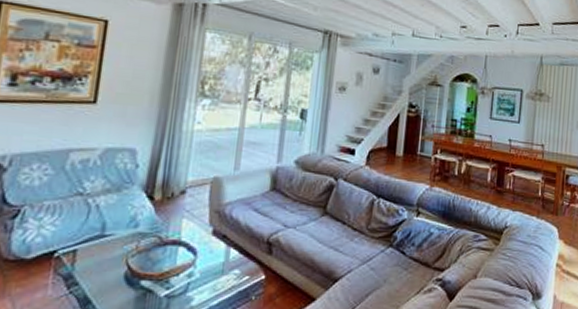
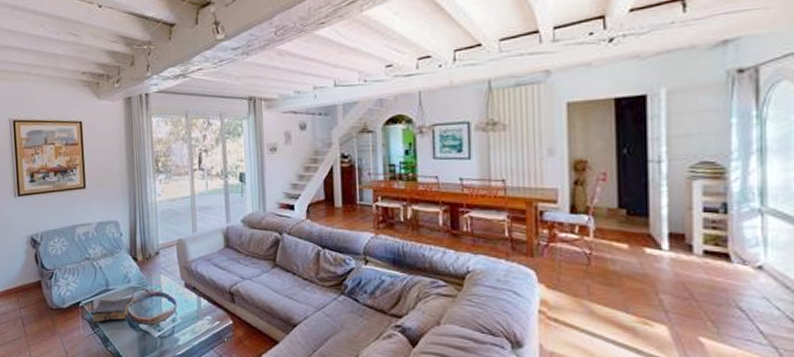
book: none [66,245,138,282] -> present [89,296,133,325]

